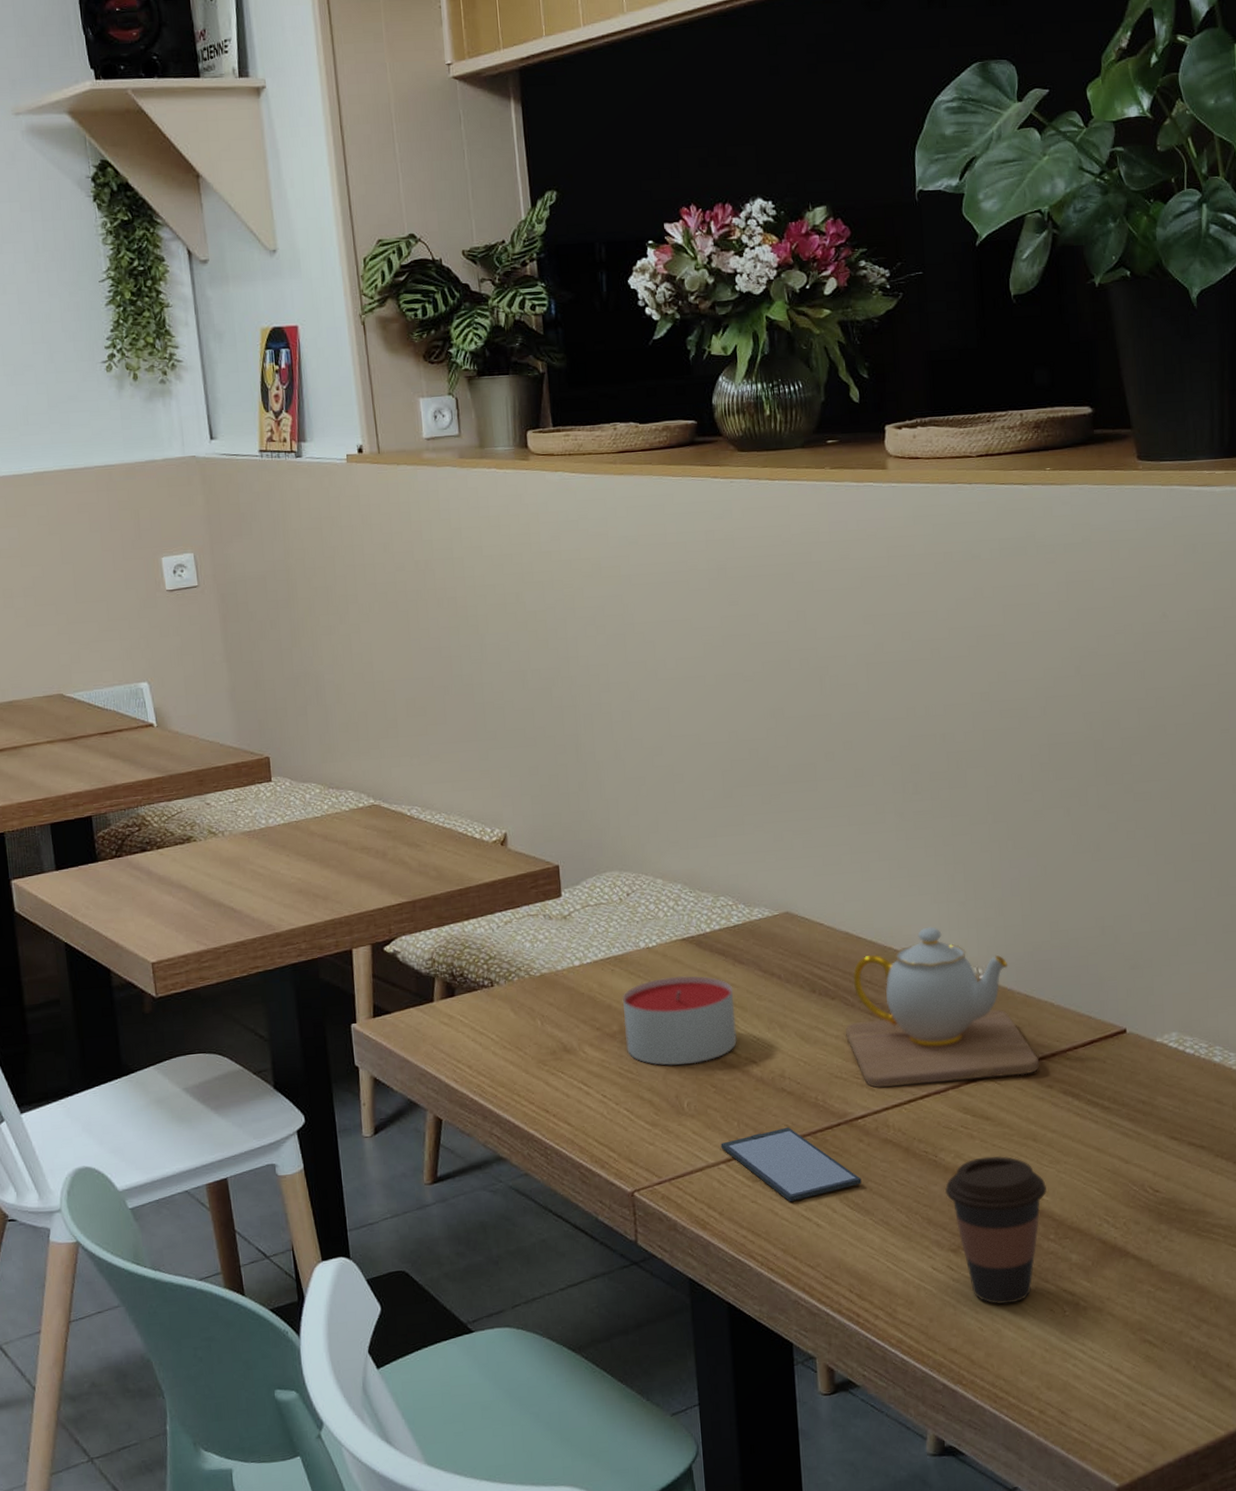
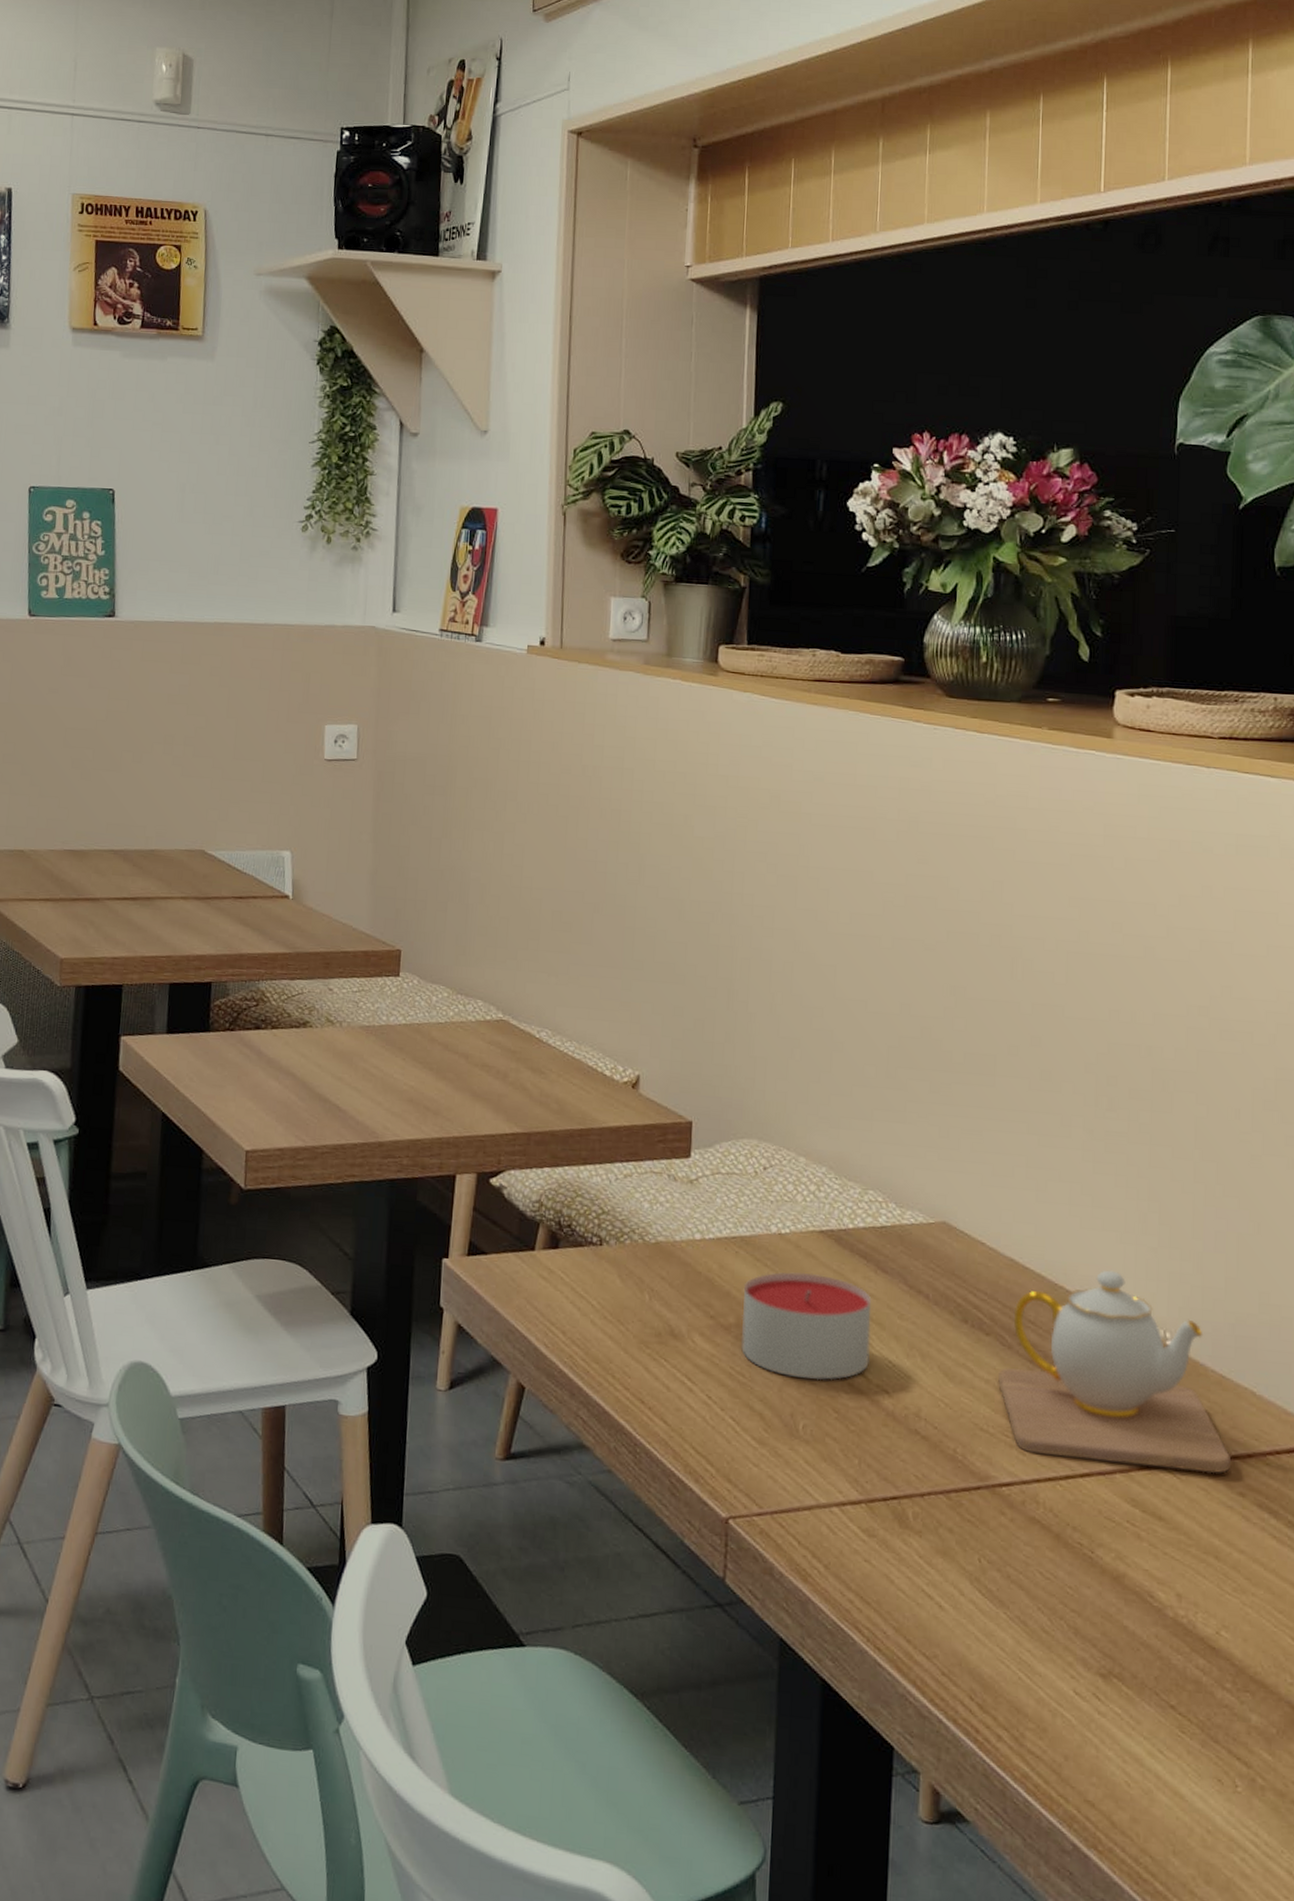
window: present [720,1127,862,1202] -> none [836,1478,999,1571]
coffee cup: present [944,1155,1047,1304] -> none [1098,1565,1226,1760]

